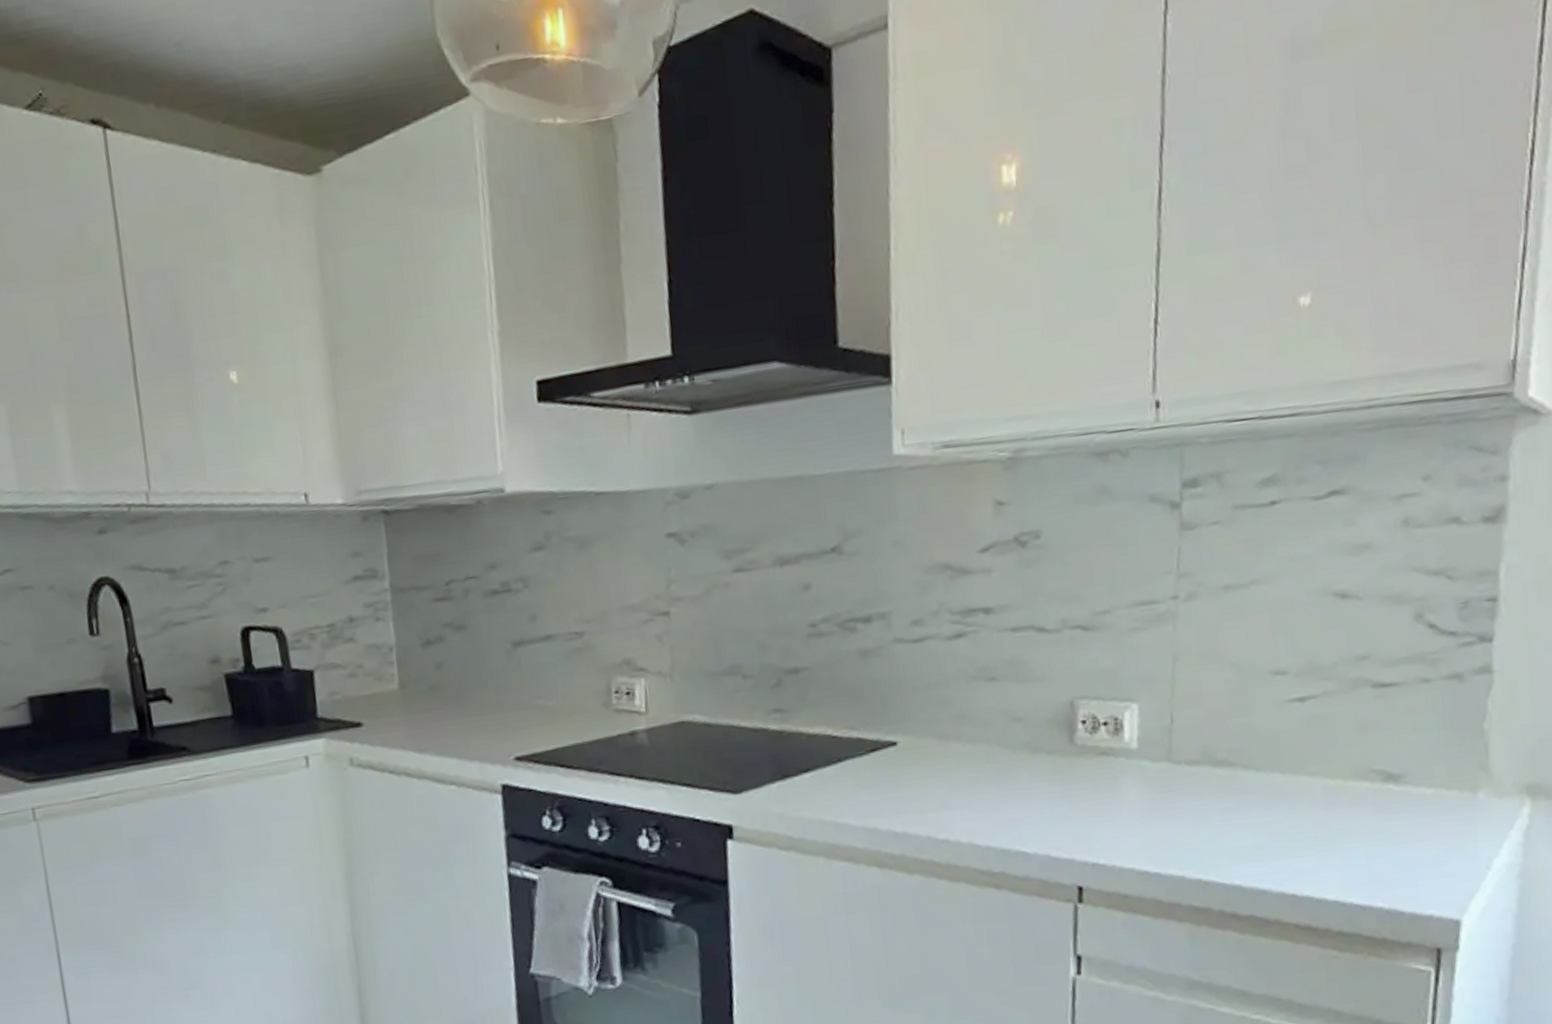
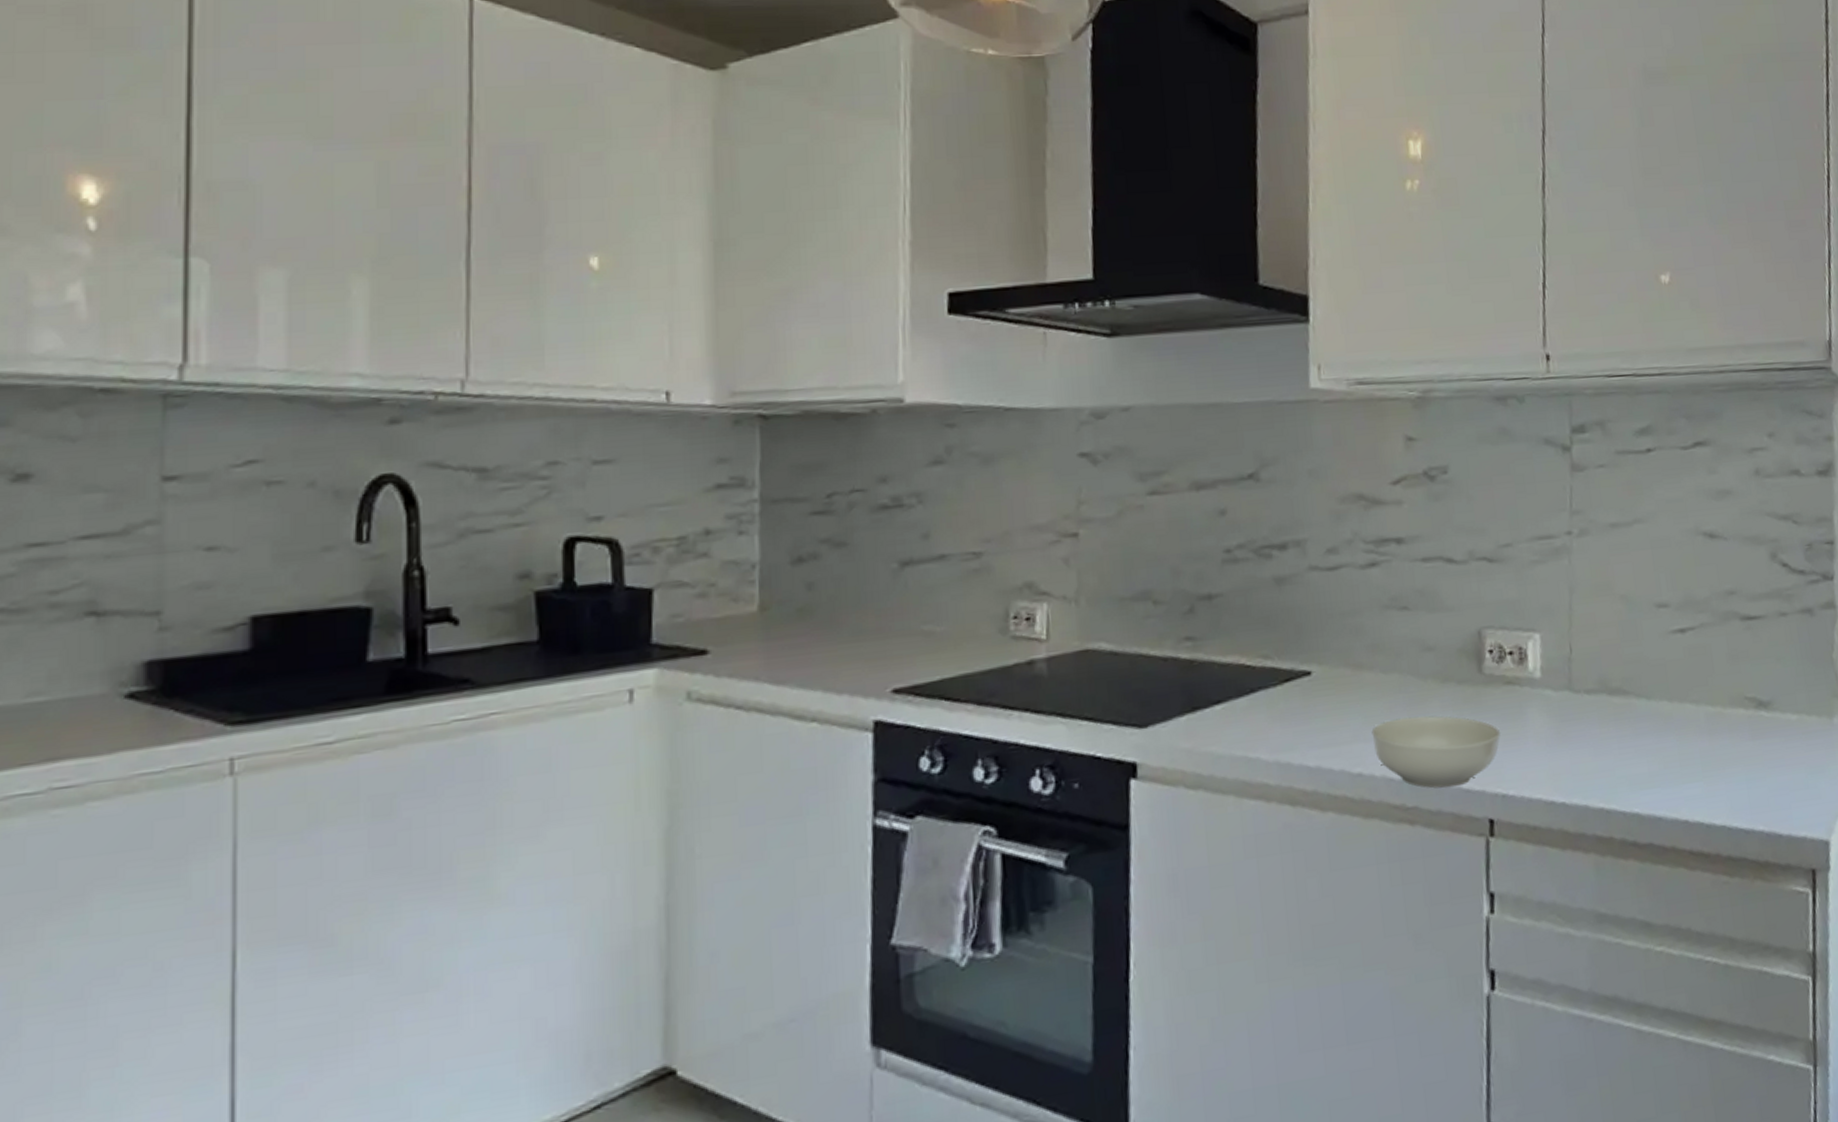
bowl: none [958,785,1092,856] -> present [1371,715,1500,789]

